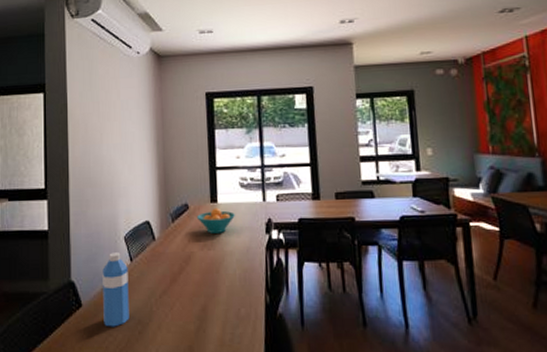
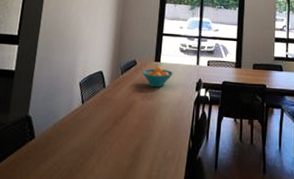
water bottle: present [102,252,130,327] -> none [51,95,79,158]

